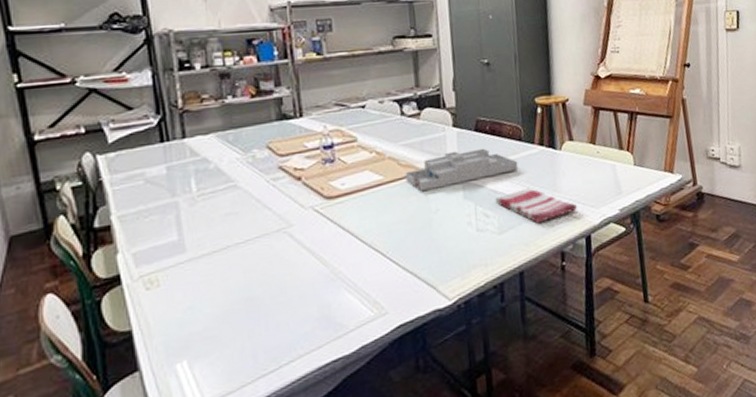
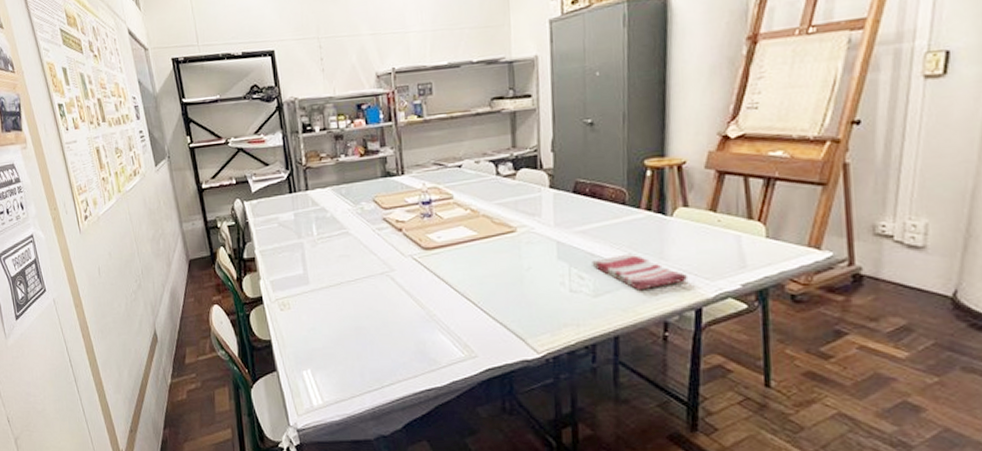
desk organizer: present [405,148,519,192] -> none [498,210,620,250]

